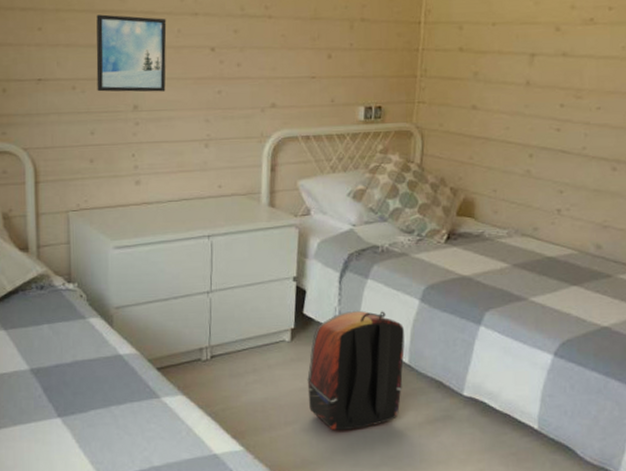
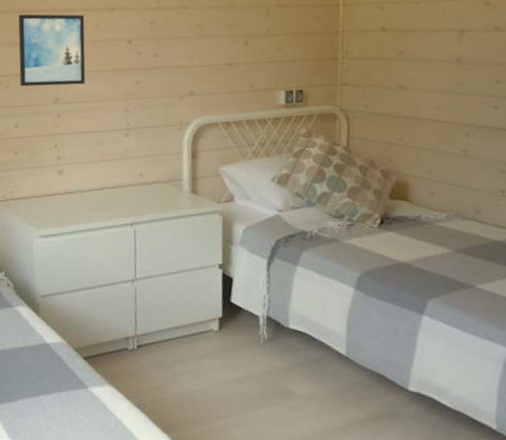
backpack: present [307,311,405,431] -> none [238,299,341,427]

